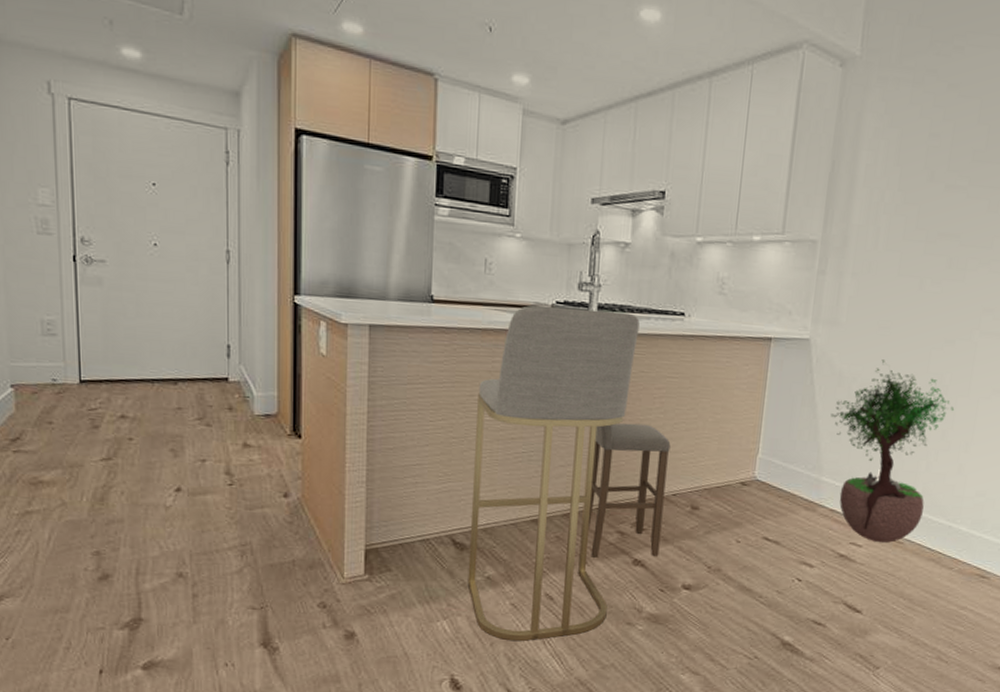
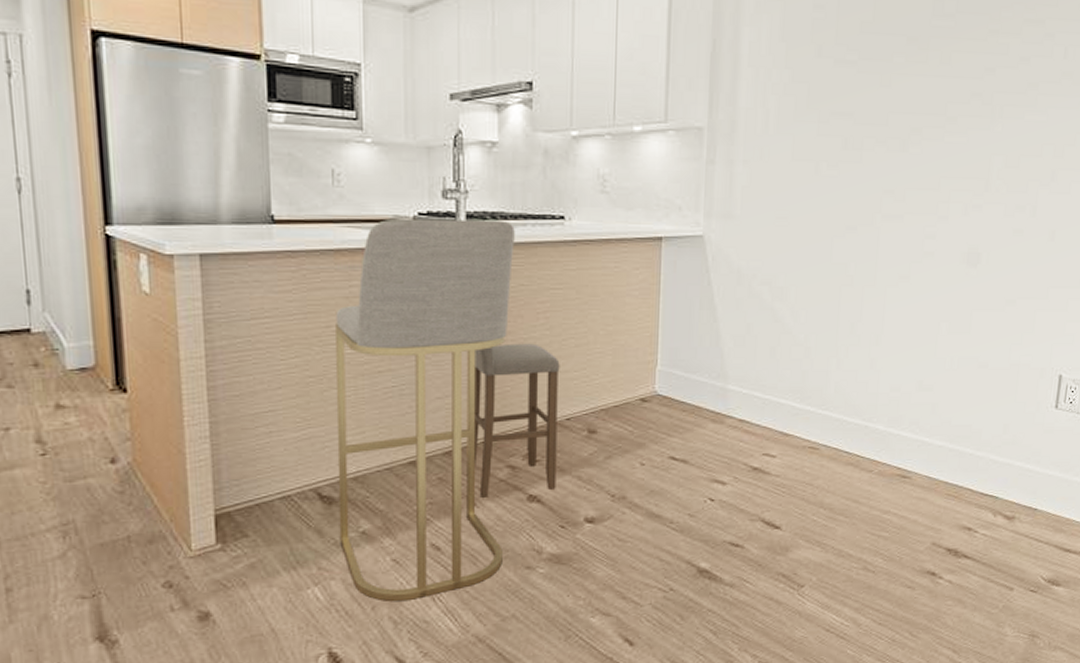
potted tree: present [830,359,955,543] -> none [732,252,862,450]

